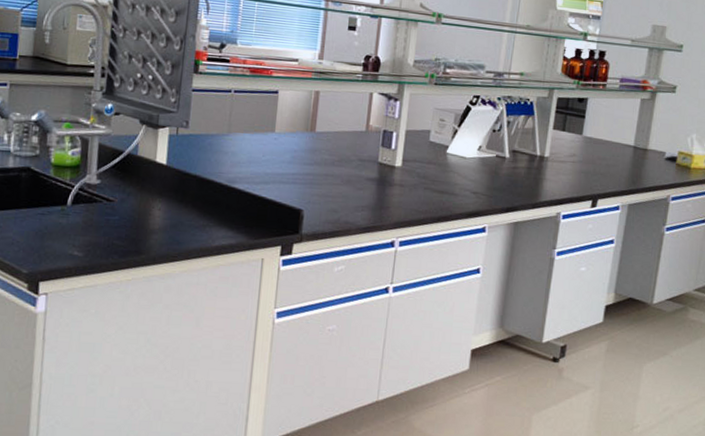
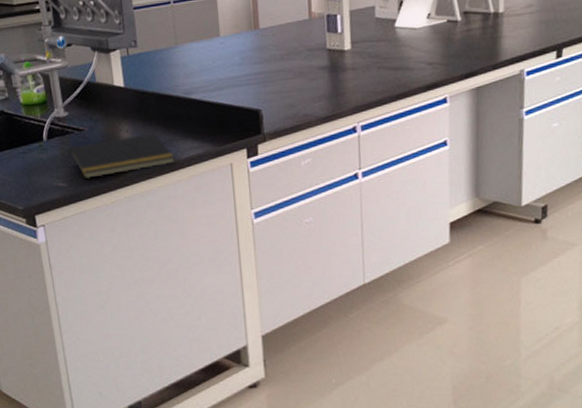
notepad: none [89,214,205,253] -> present [68,133,175,180]

